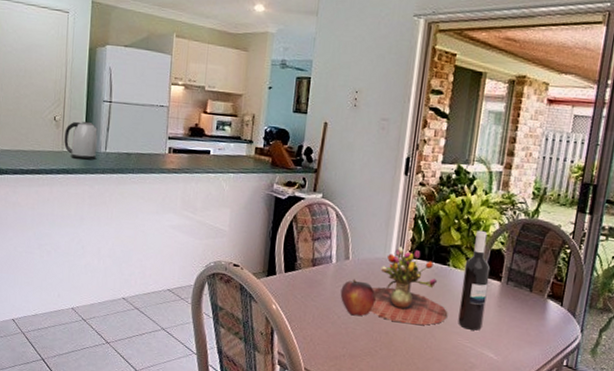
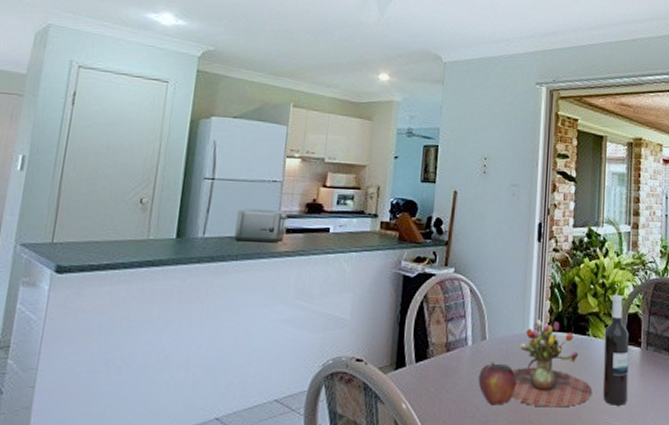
kettle: present [64,121,98,160] -> none [151,202,195,248]
toaster: none [130,129,175,161] -> present [234,208,289,243]

